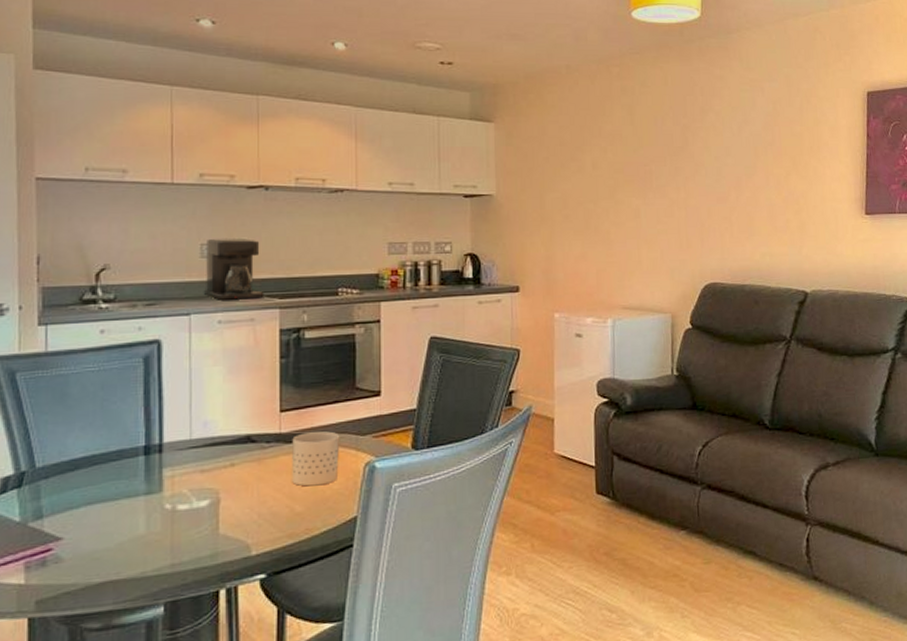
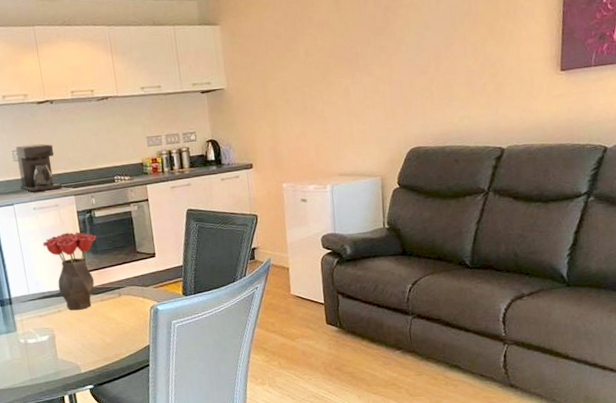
bouquet: none [223,356,302,465] -> present [42,232,96,311]
mug: present [291,431,340,487] -> none [97,285,133,325]

